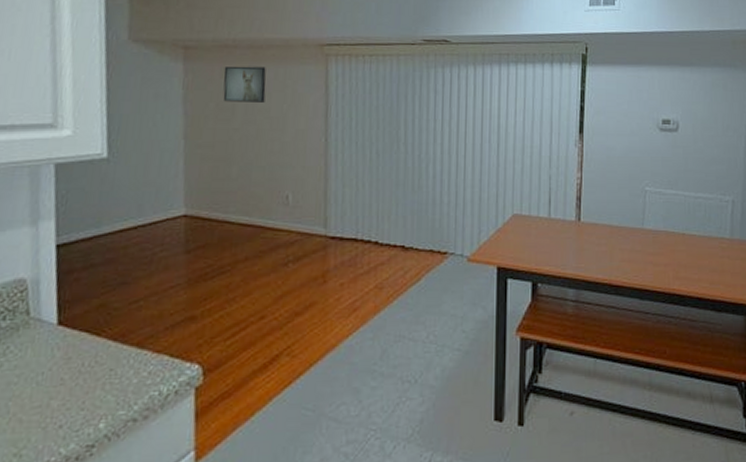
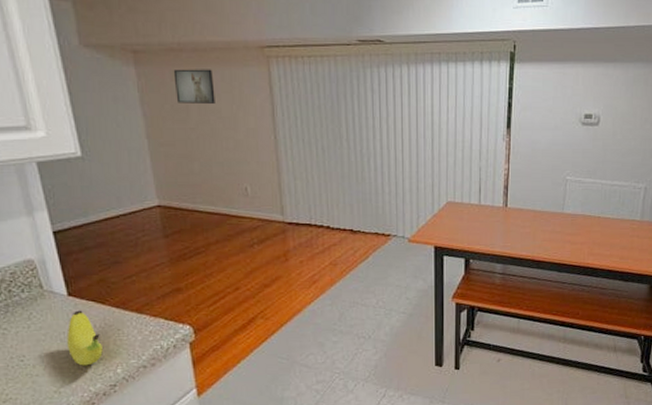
fruit: none [43,344,87,419] -> present [67,310,103,366]

